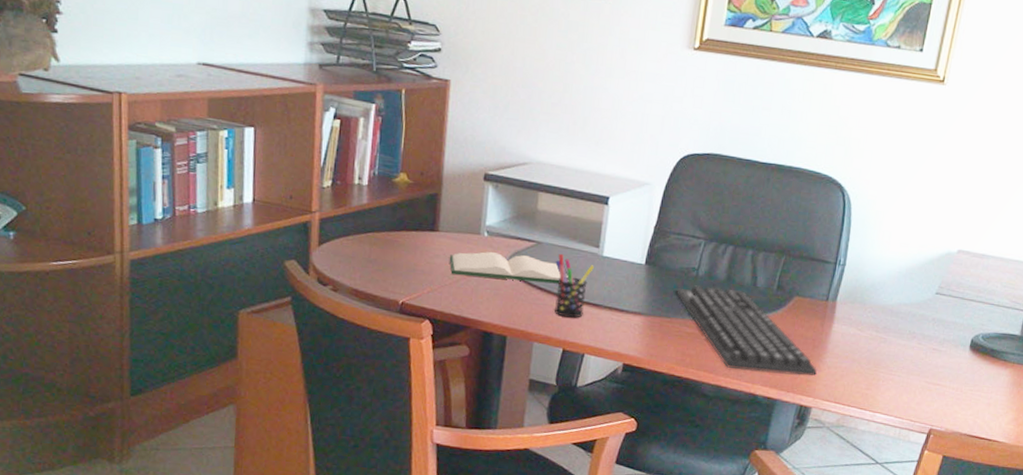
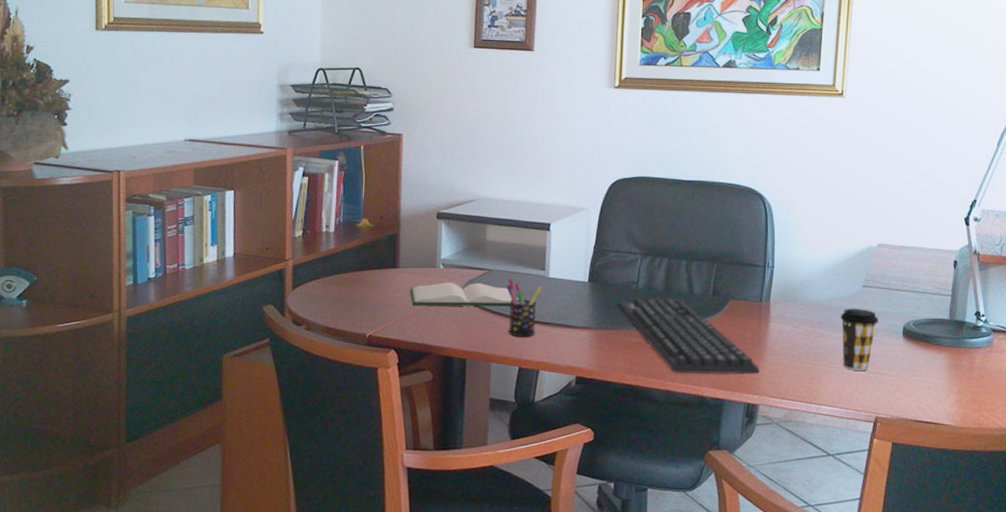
coffee cup: none [904,315,947,381] -> present [840,309,878,370]

